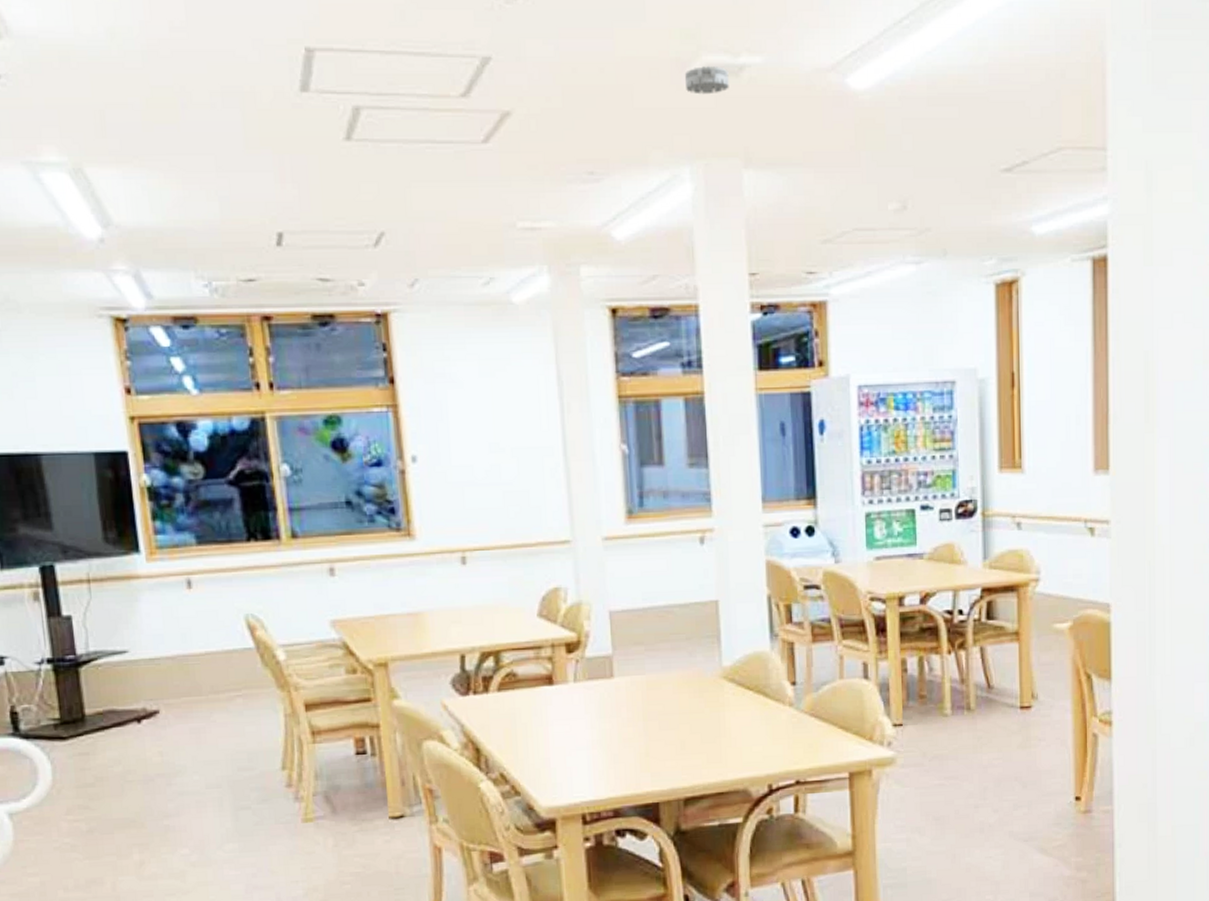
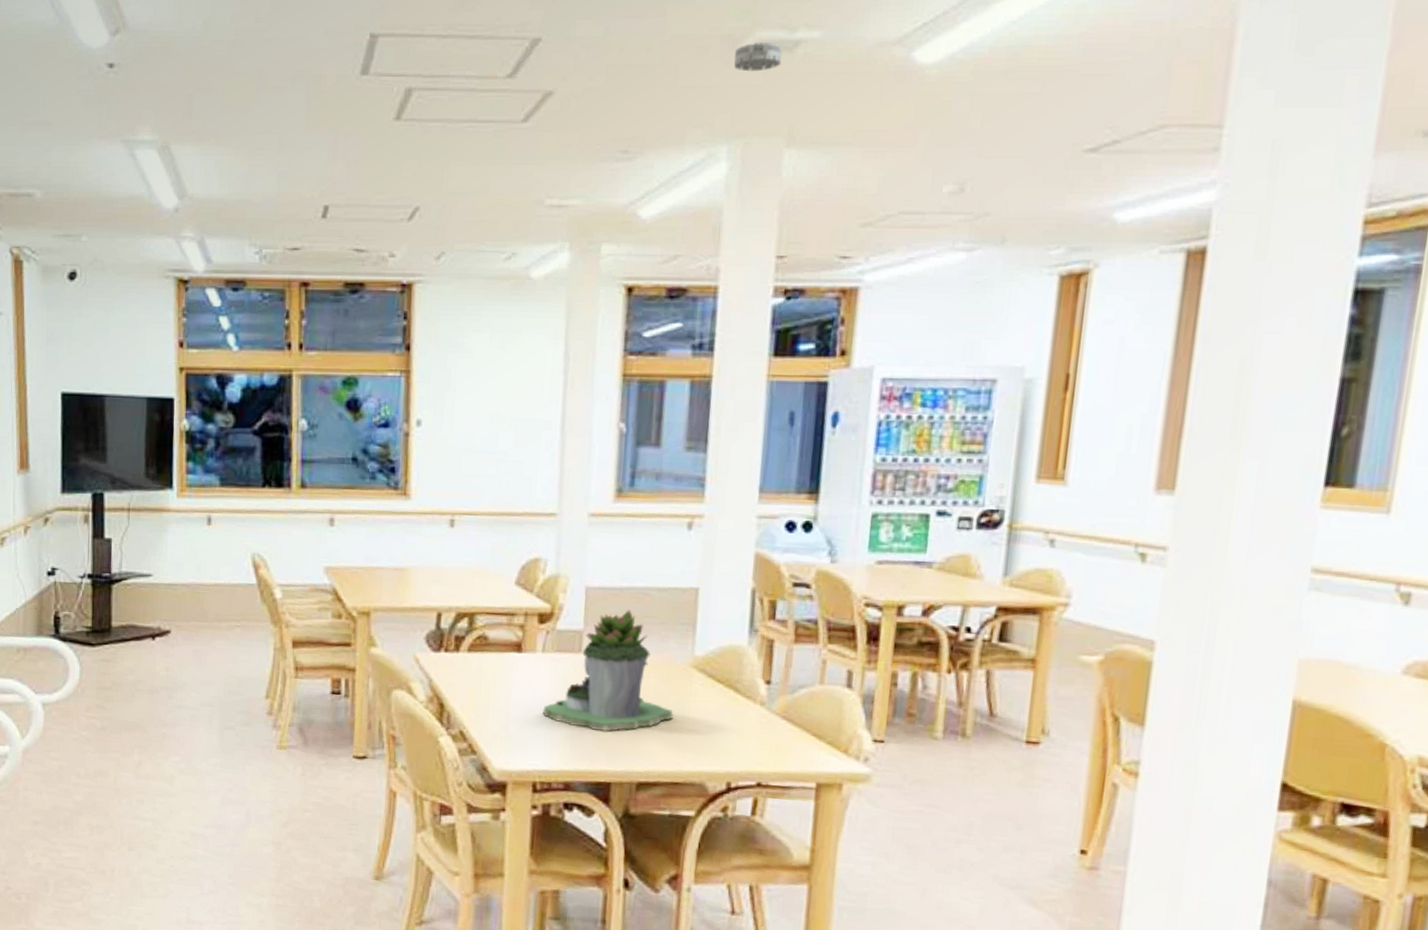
succulent planter: none [582,629,710,753] -> present [542,610,674,732]

